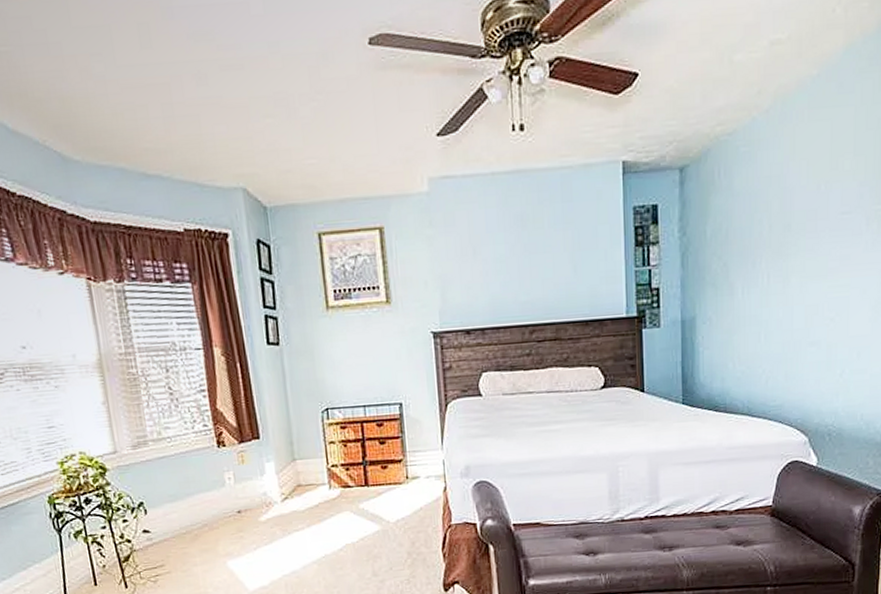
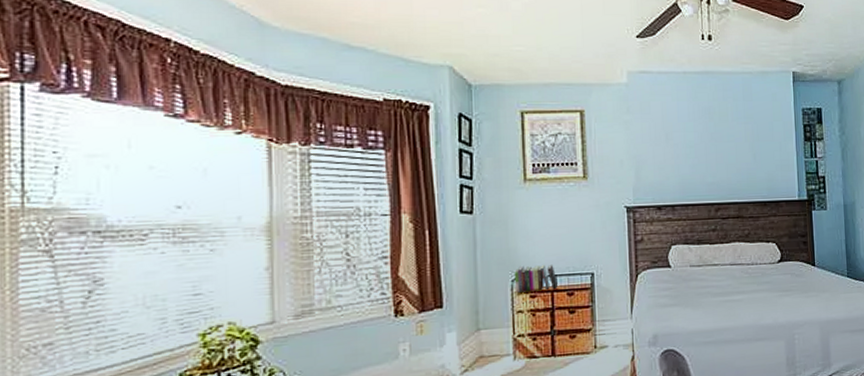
books: none [323,395,368,424] -> present [514,264,559,293]

